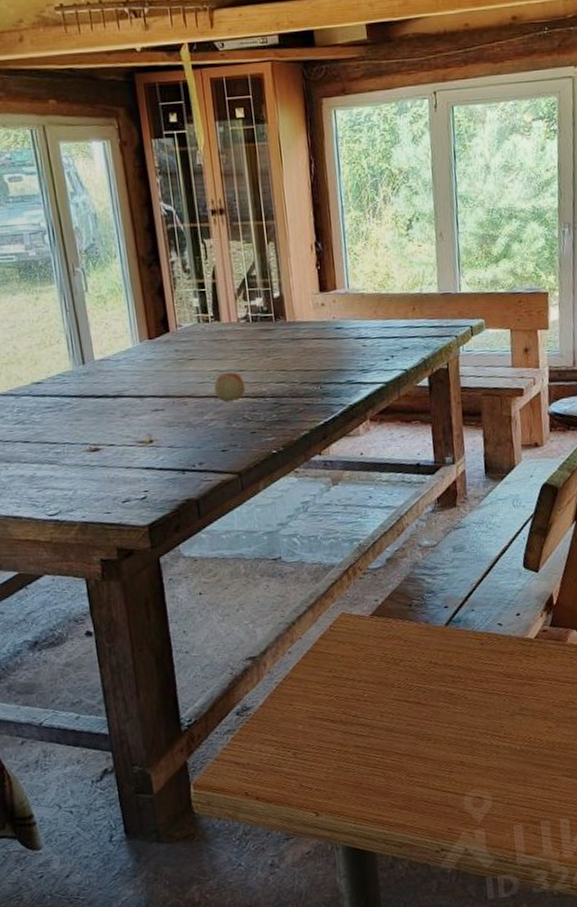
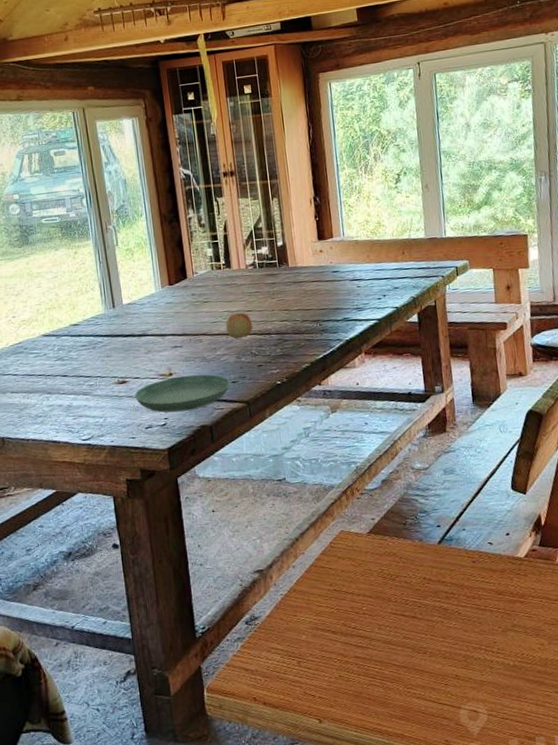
saucer: none [109,441,220,485] -> present [134,374,231,413]

